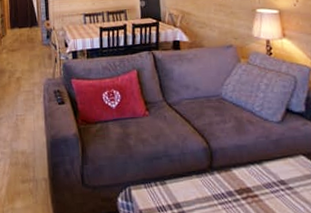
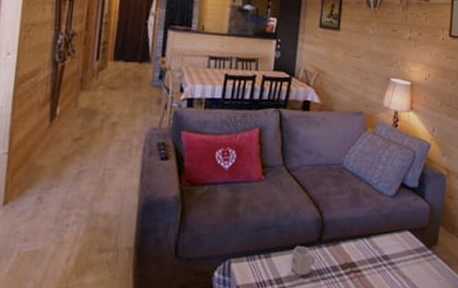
cup: none [185,173,209,201] -> present [290,245,315,276]

